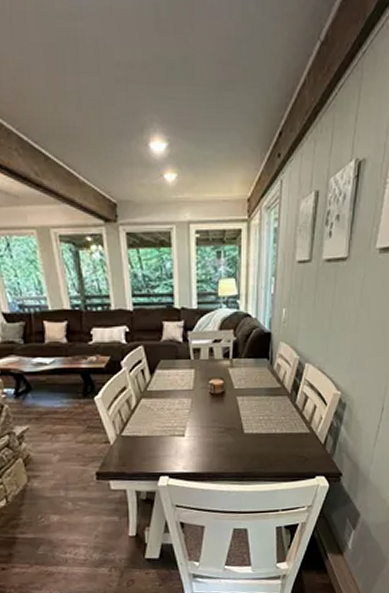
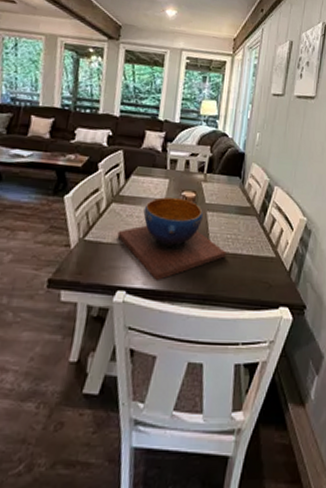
decorative bowl: none [152,386,260,464] -> present [117,197,226,280]

